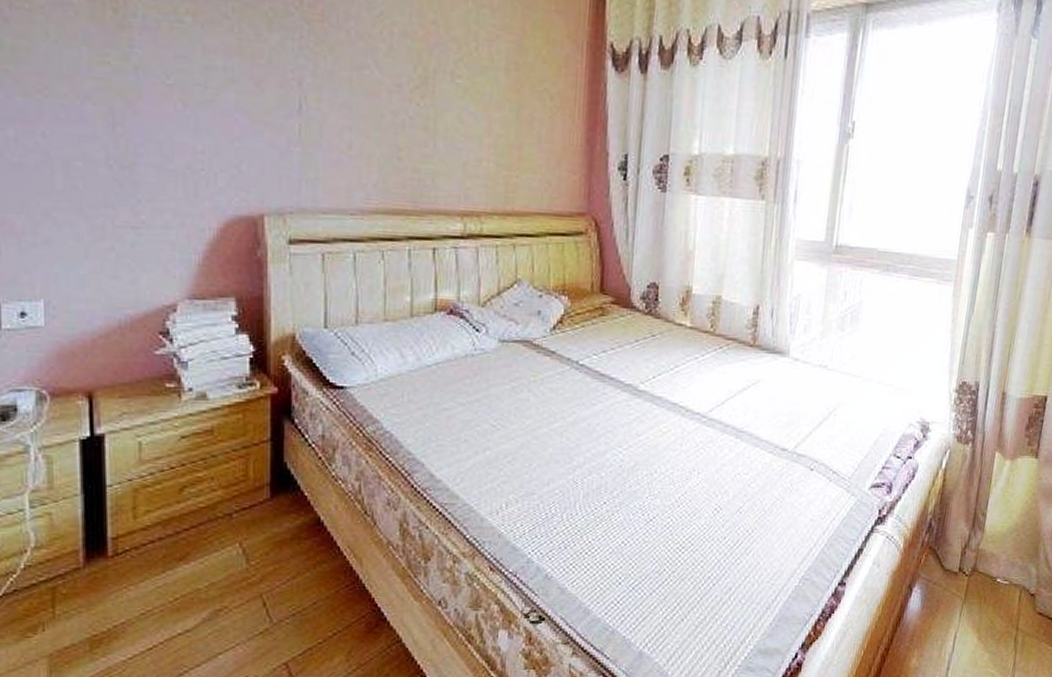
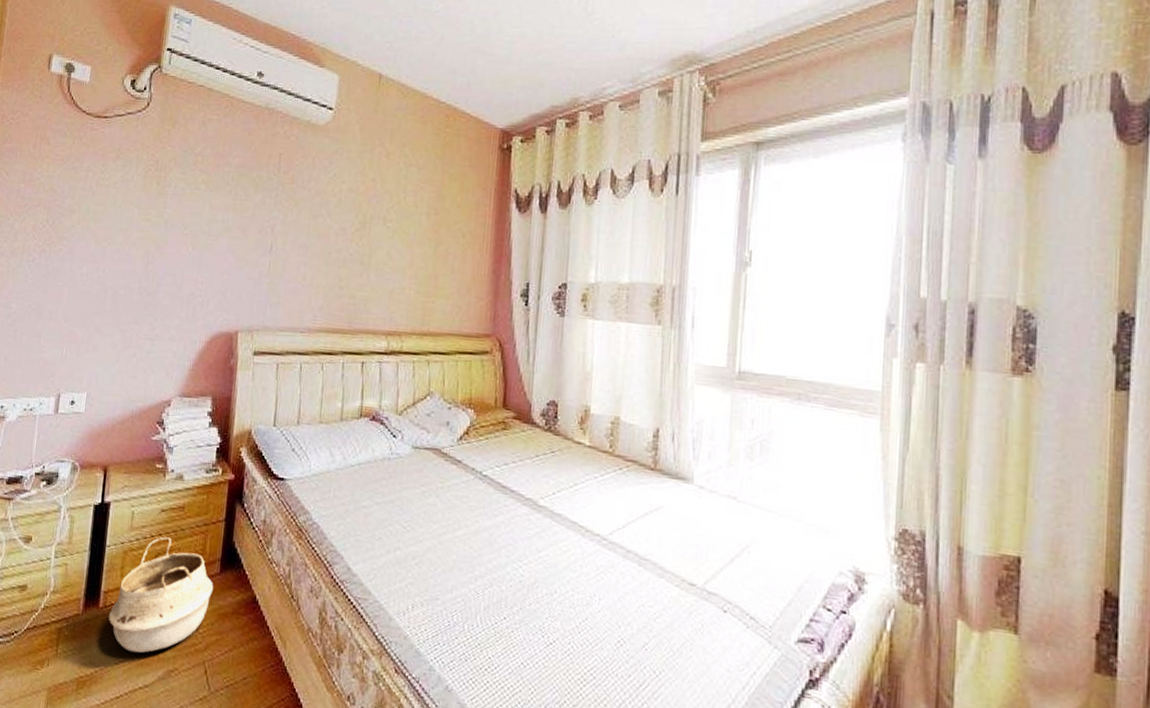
woven basket: none [122,466,264,599] -> present [108,536,214,653]

